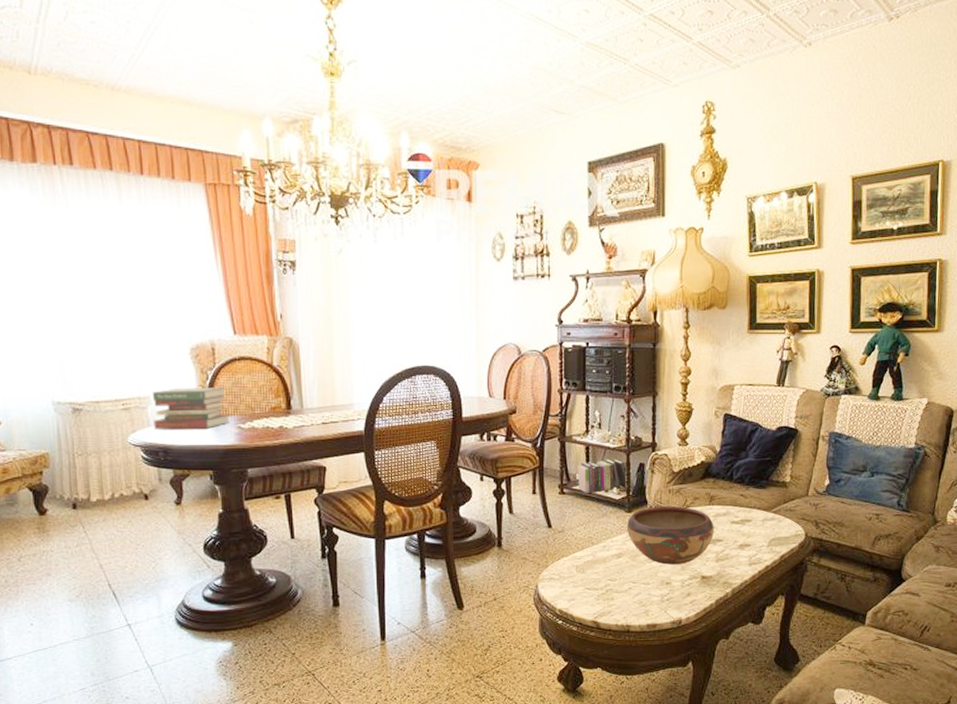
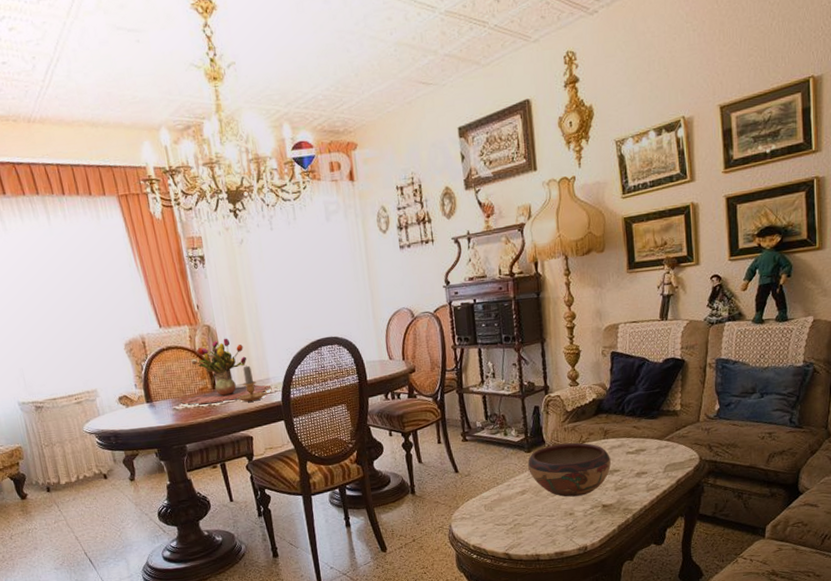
books: present [152,388,230,429] -> none [98,375,166,418]
flower arrangement: none [249,354,353,426] -> present [182,338,271,405]
candlestick: none [313,387,355,428] -> present [237,365,272,402]
books: present [578,459,628,493] -> none [477,404,525,439]

